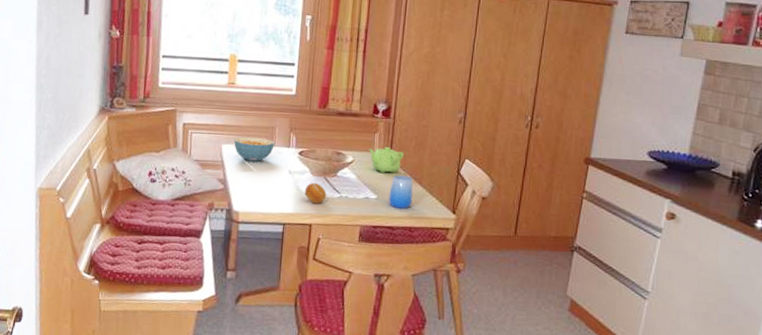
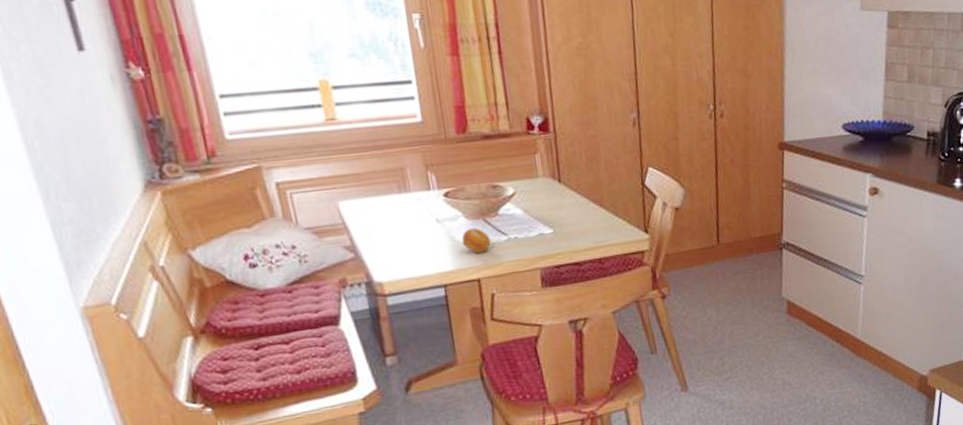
cereal bowl: present [234,137,275,162] -> none [353,184,410,217]
teapot: present [367,147,404,174] -> none [529,168,575,202]
cup: present [389,175,413,210] -> none [566,199,597,240]

